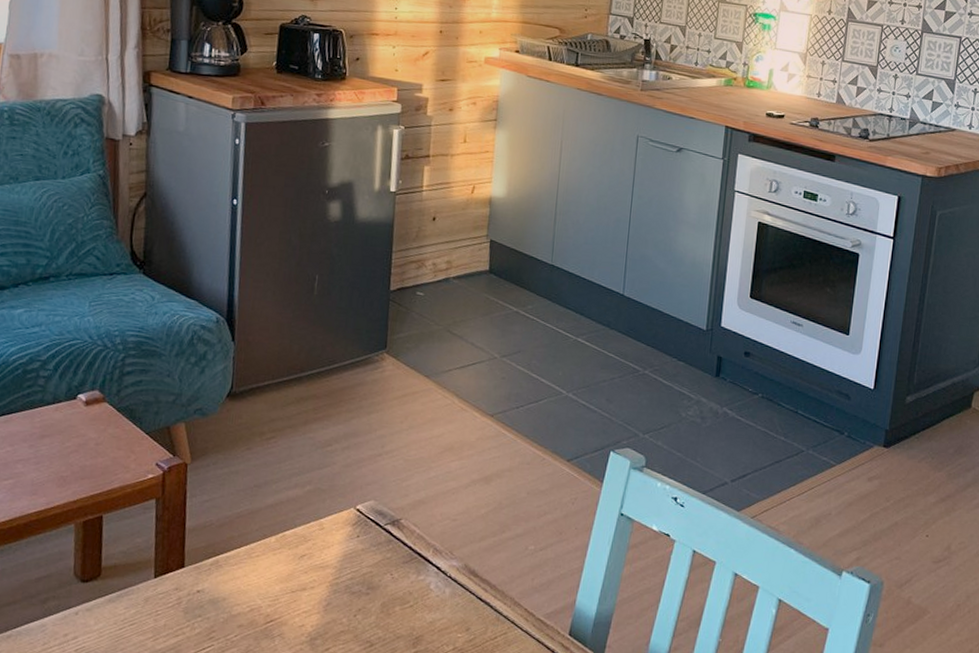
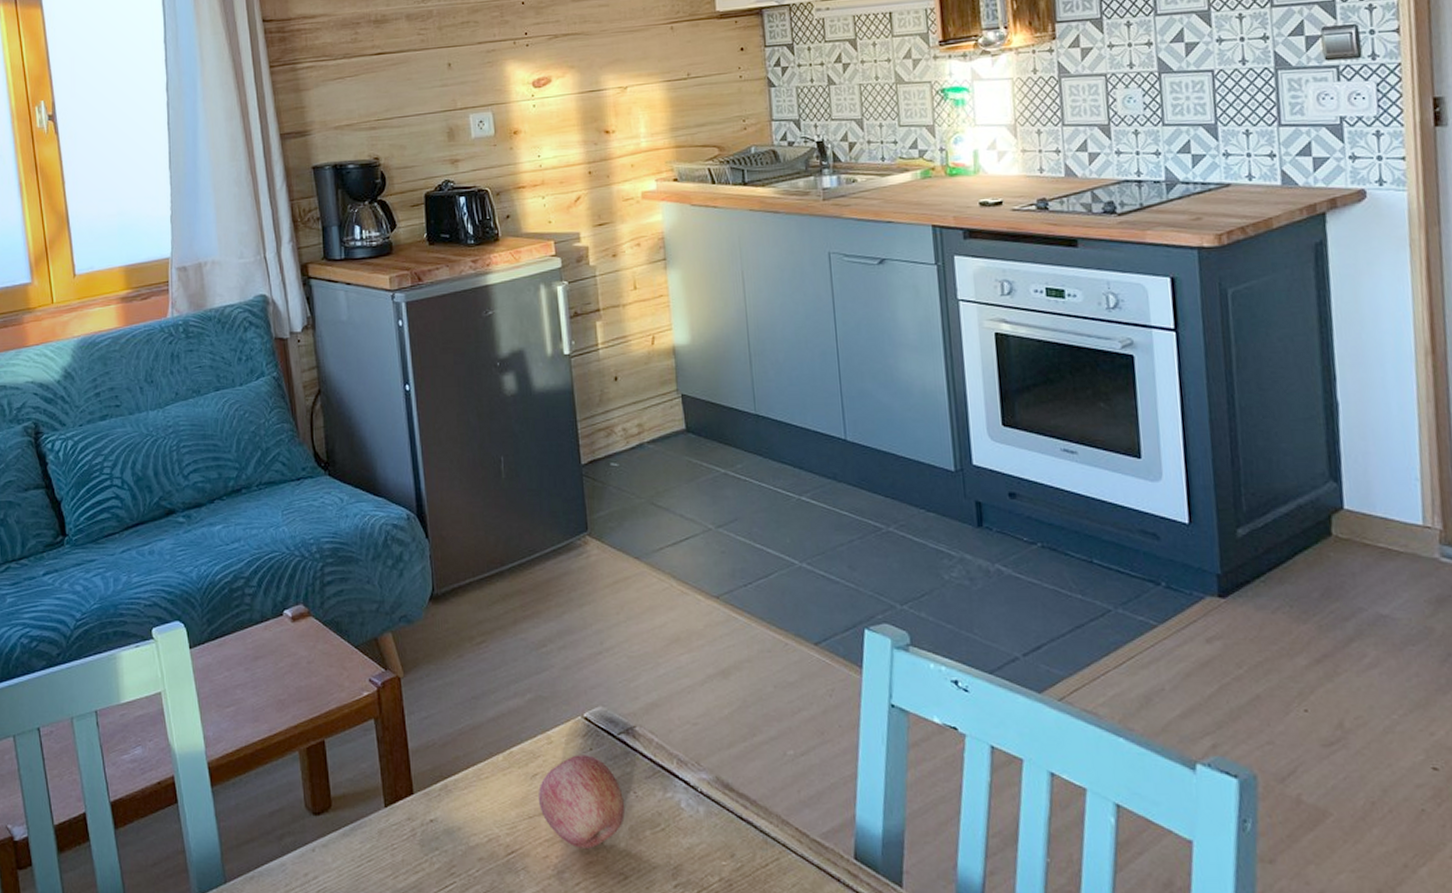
fruit: none [302,540,381,620] -> present [538,755,625,848]

